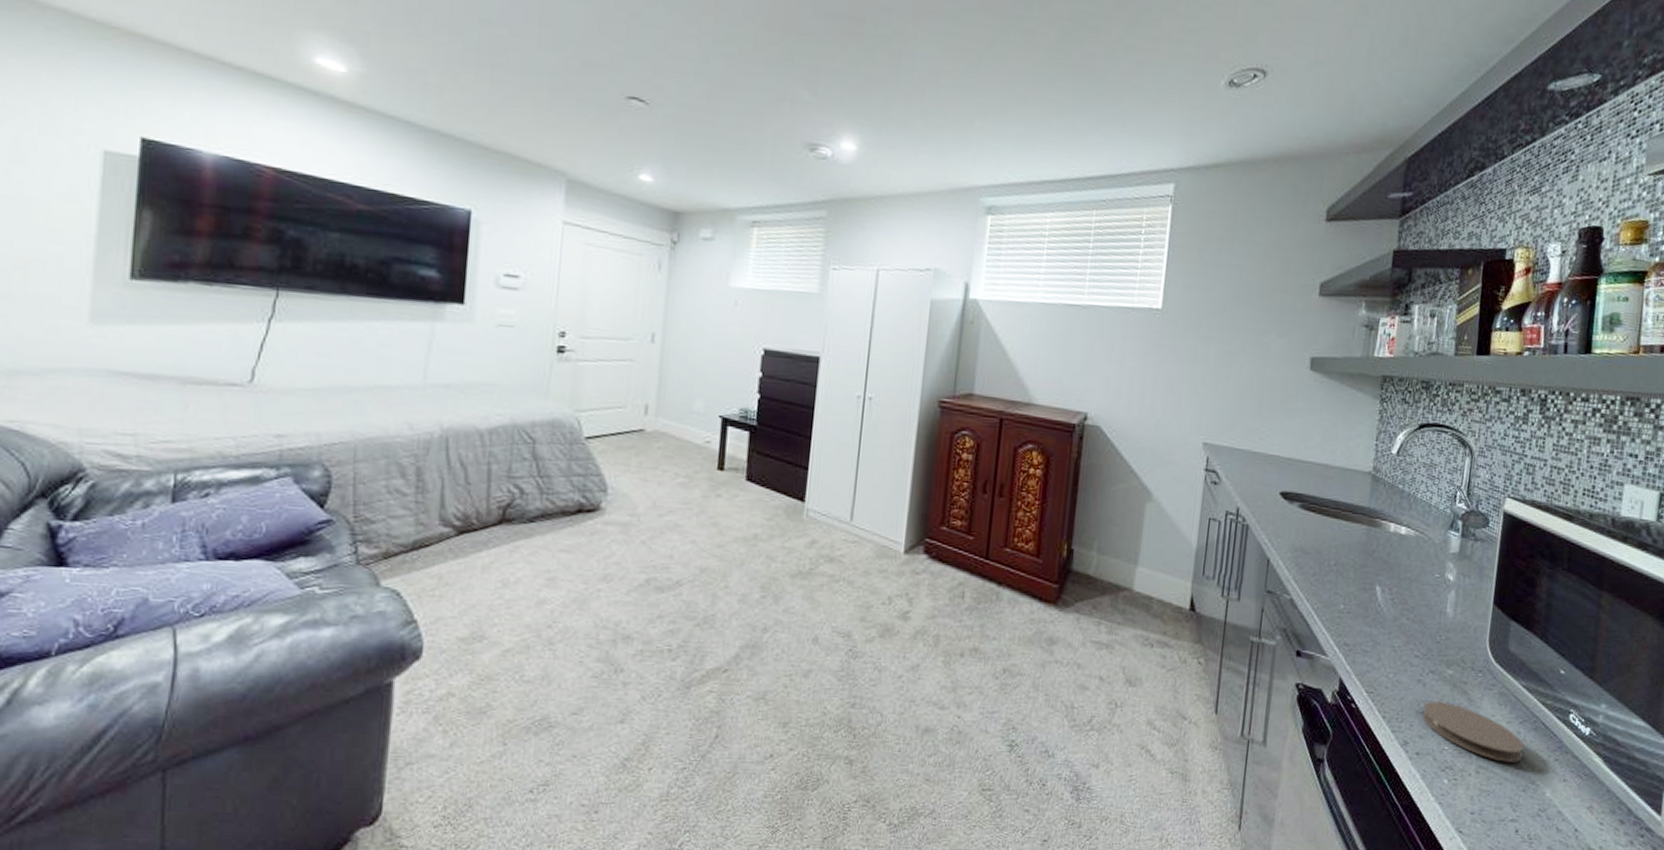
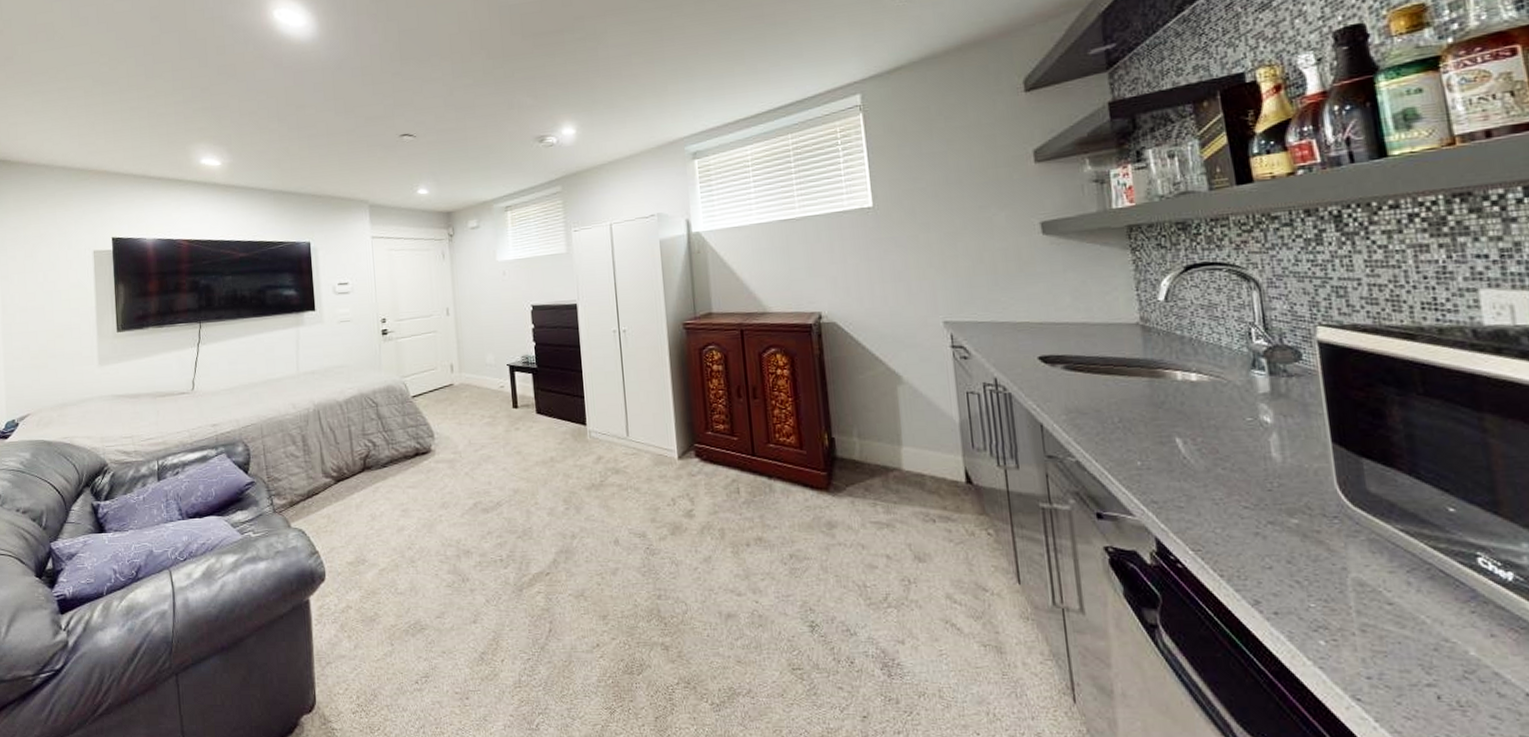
coaster: present [1422,701,1524,762] -> none [1269,554,1423,618]

